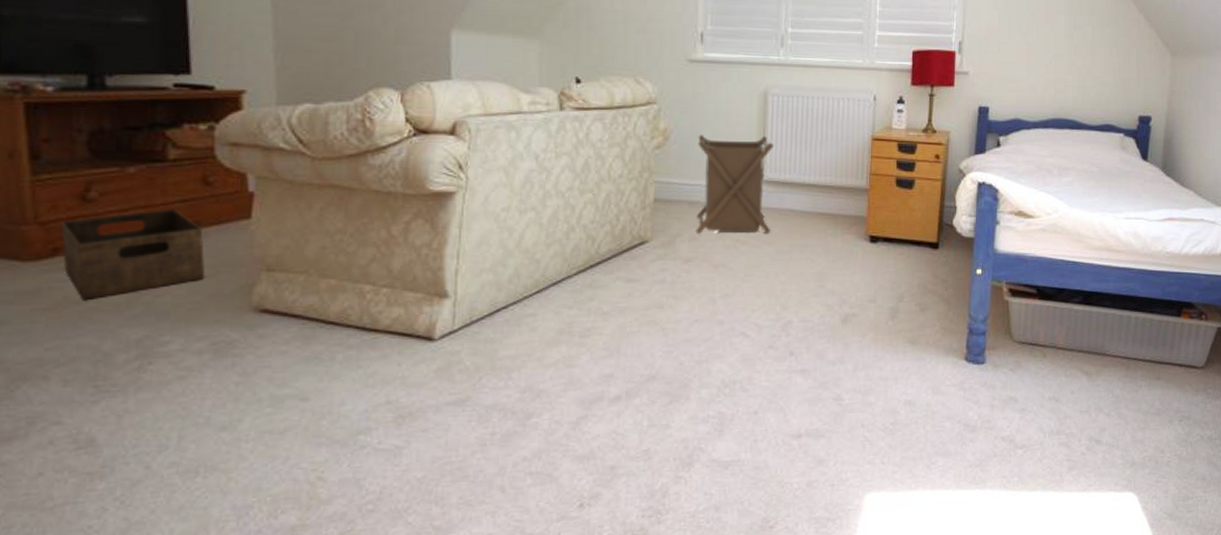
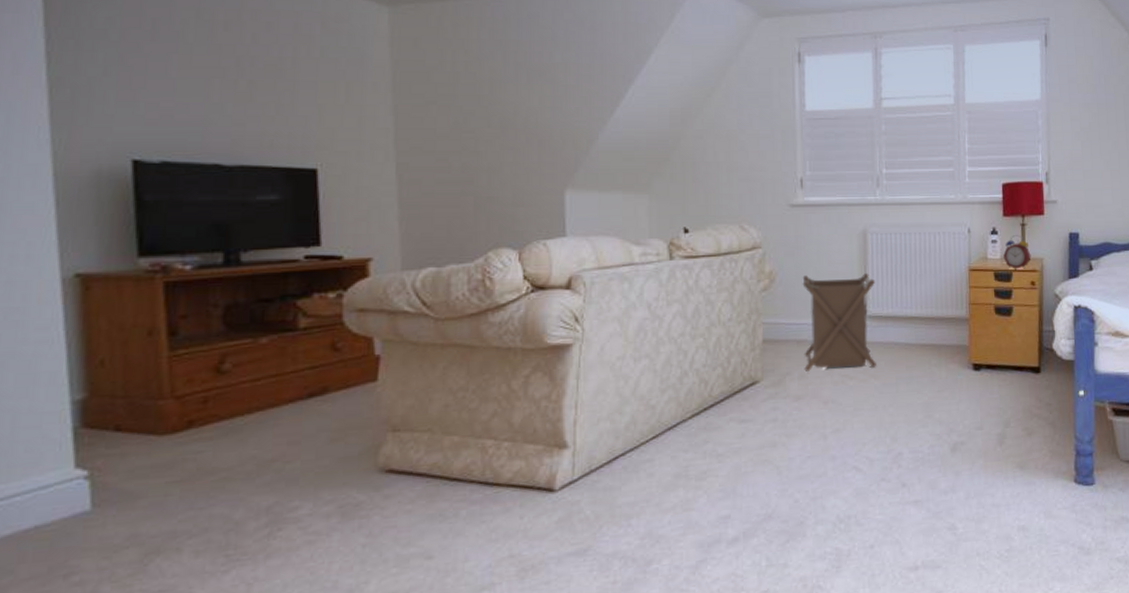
storage basket: present [61,209,206,300] -> none [196,375,334,470]
alarm clock: none [909,106,938,142] -> present [1003,235,1031,269]

